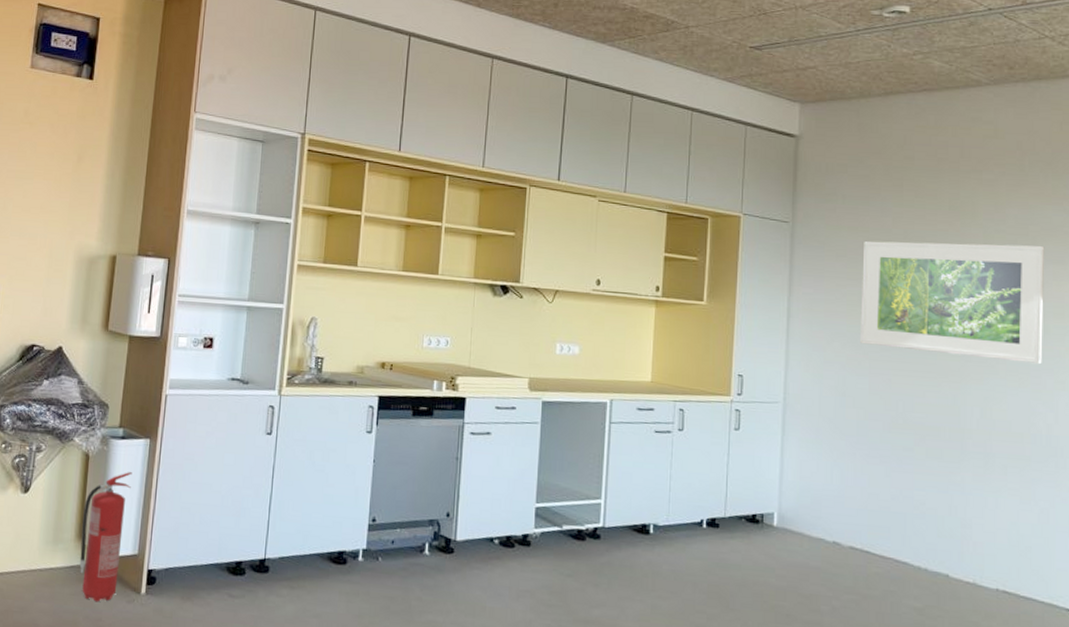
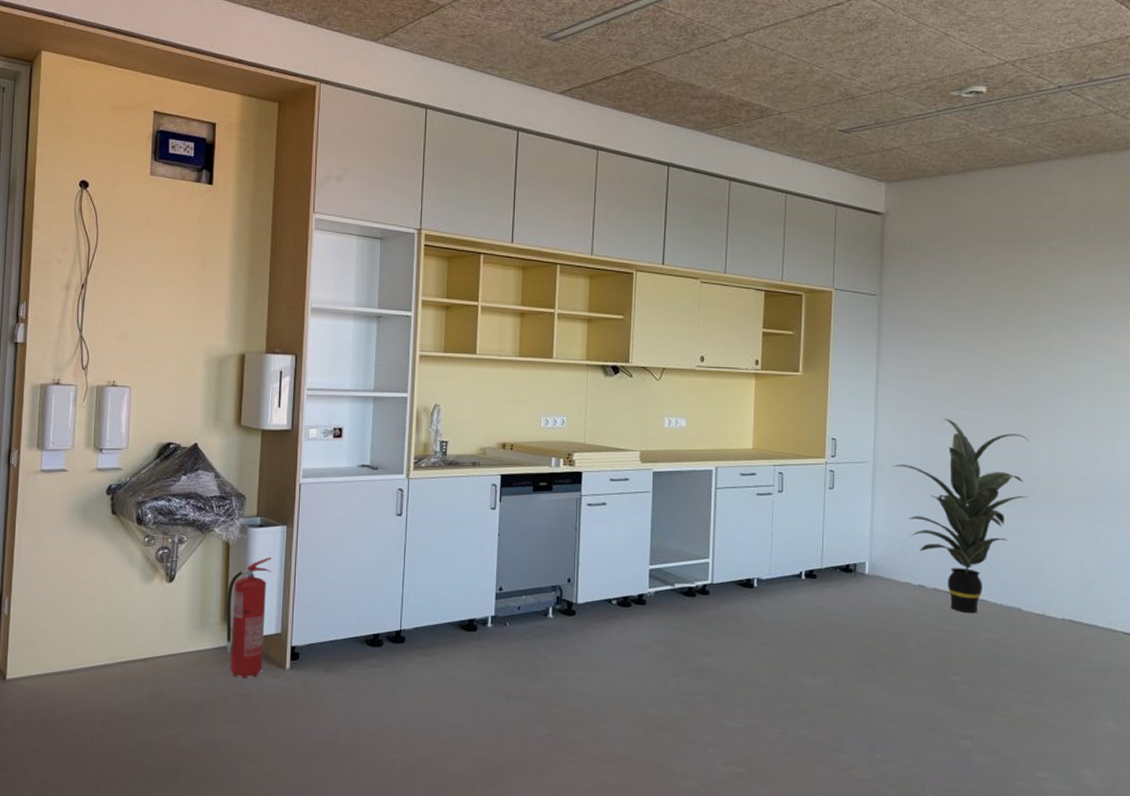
indoor plant: none [803,359,958,578] -> present [891,418,1029,614]
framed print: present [860,240,1045,365] -> none [942,306,1108,416]

